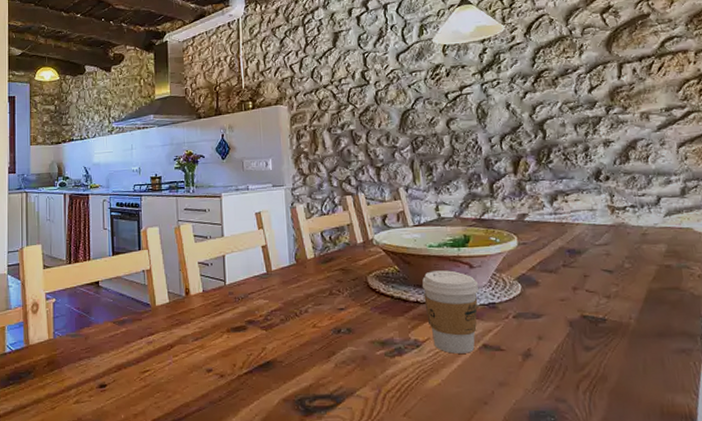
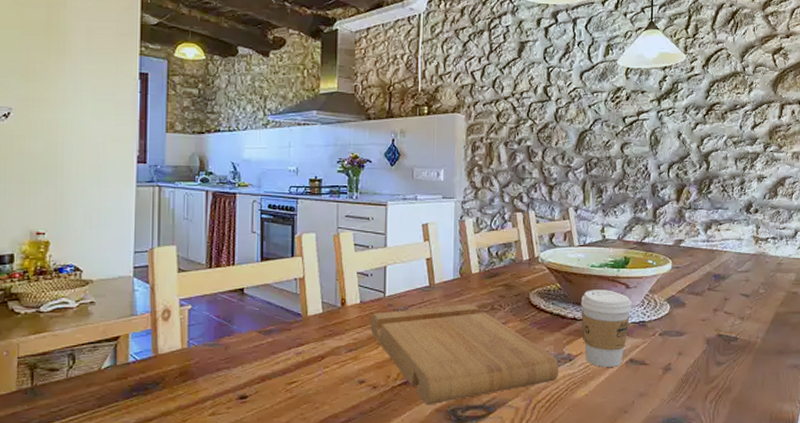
cutting board: none [213,290,407,395] -> present [370,304,559,405]

